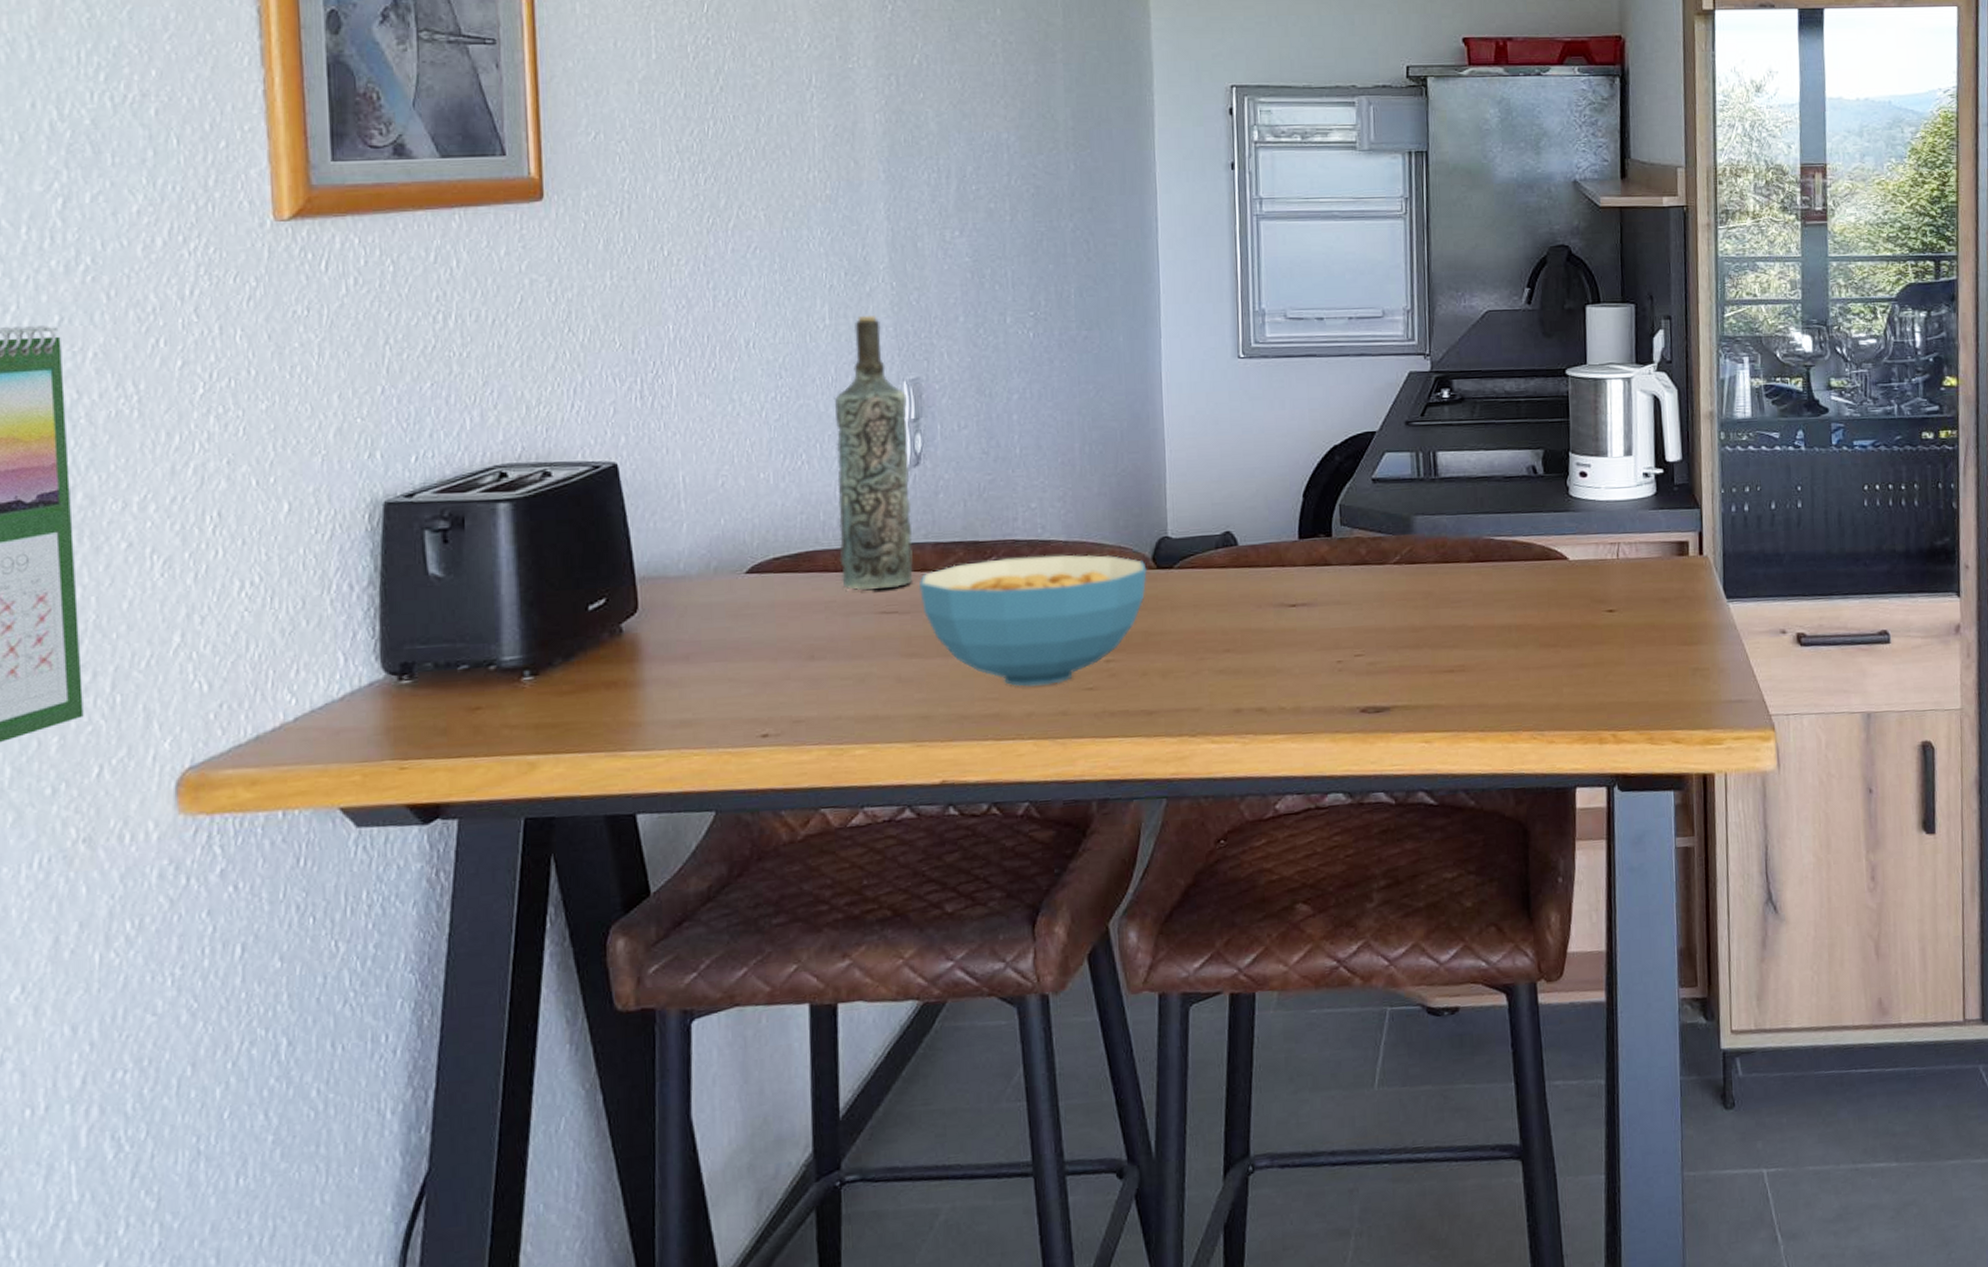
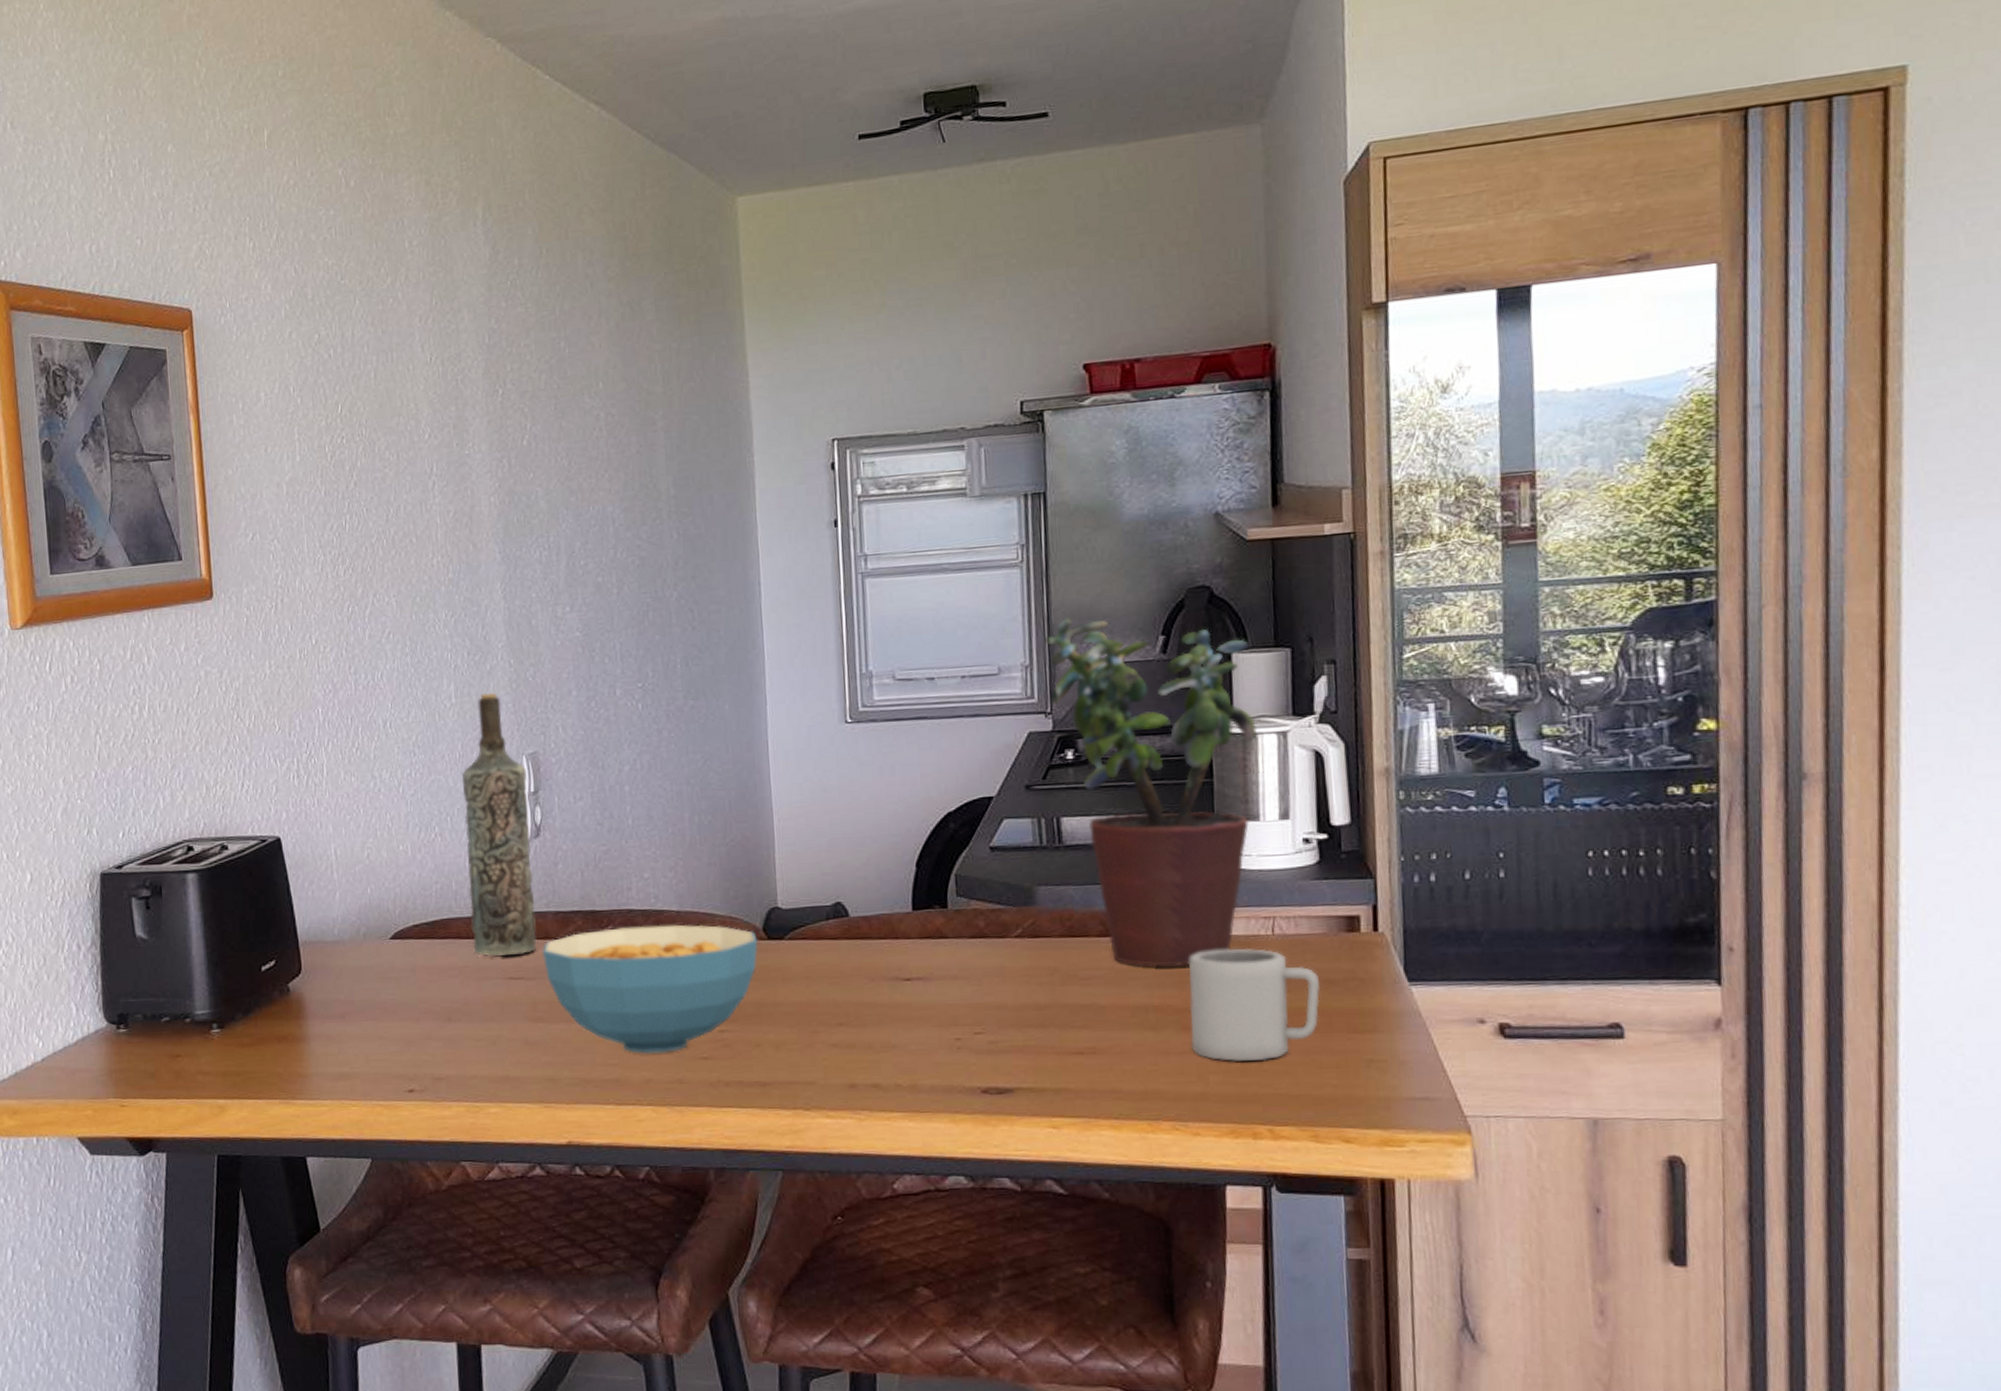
potted plant: none [1424,268,1607,589] -> present [1044,618,1258,967]
cup: none [1546,570,1656,674] -> present [1189,947,1321,1061]

